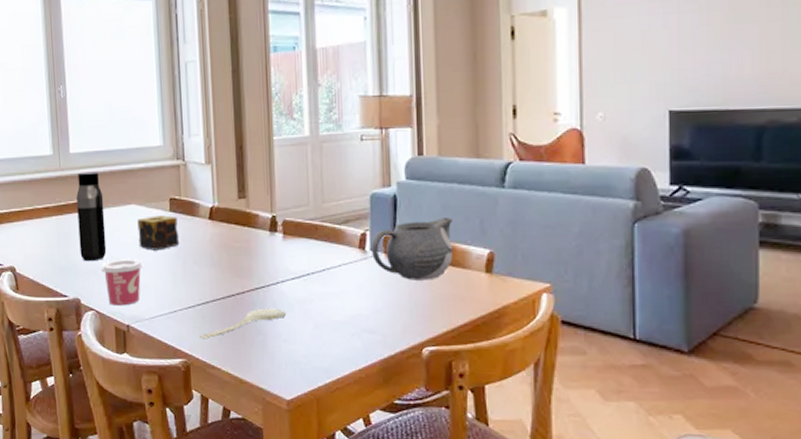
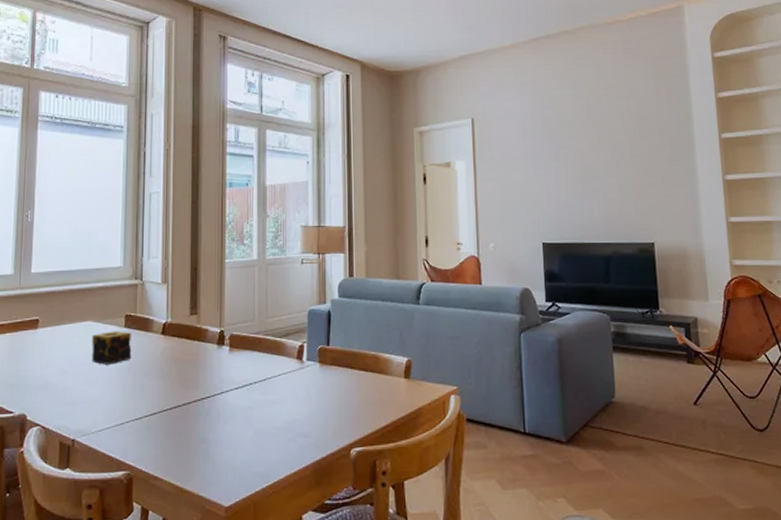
water bottle: present [76,172,107,262] -> none [31,290,61,377]
cup: present [101,259,143,306] -> none [51,373,93,420]
spoon: present [199,308,287,339] -> none [144,417,230,450]
teapot: present [370,218,454,280] -> none [307,331,378,387]

